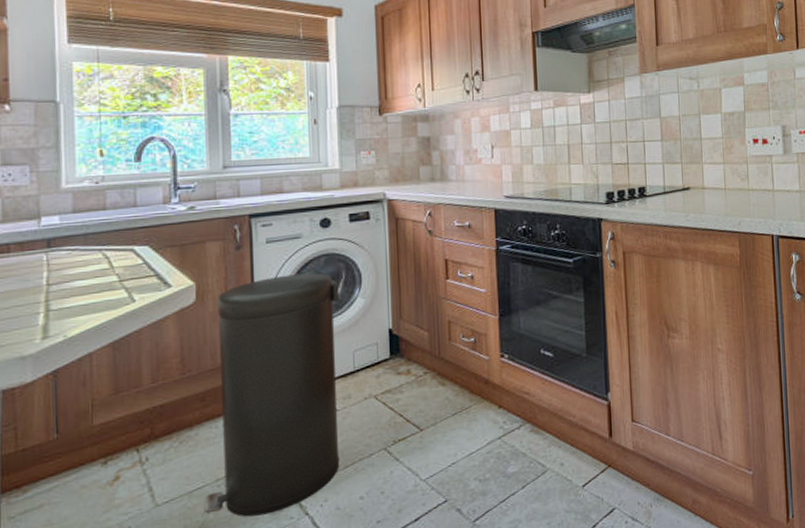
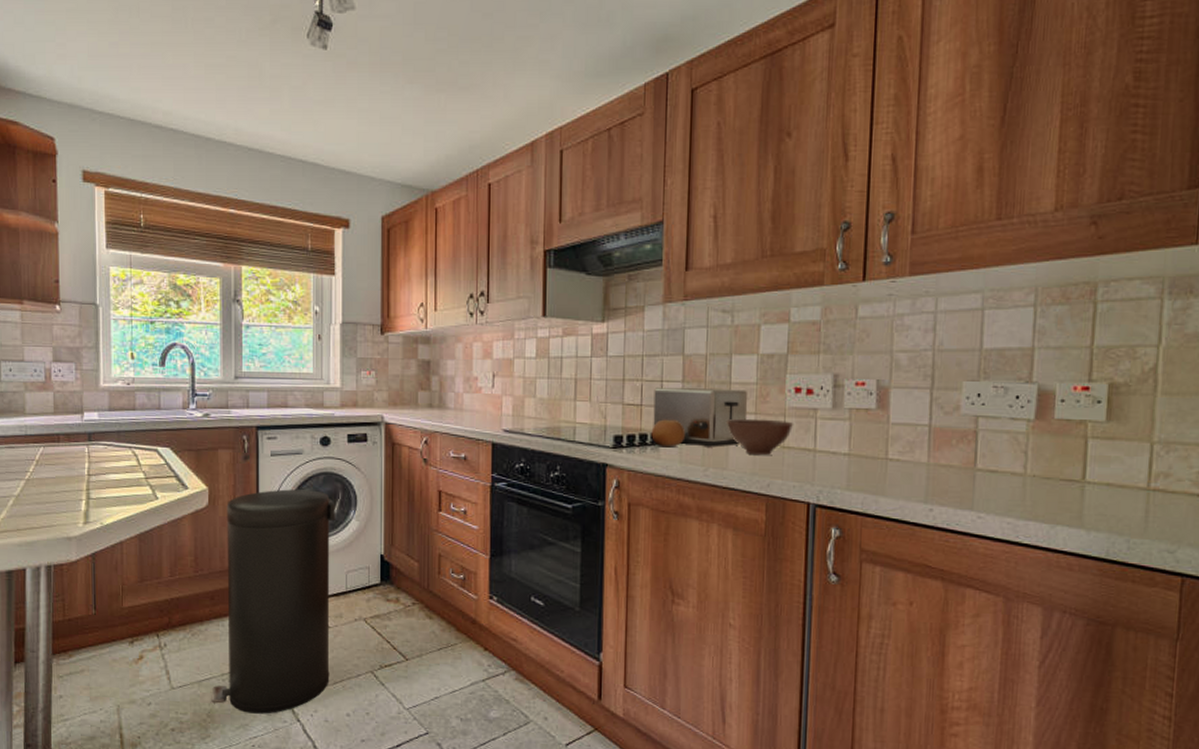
toaster: none [638,144,718,196] -> present [653,387,748,448]
fruit: none [638,174,668,199] -> present [651,419,686,448]
bowl: none [701,167,755,199] -> present [727,418,794,456]

